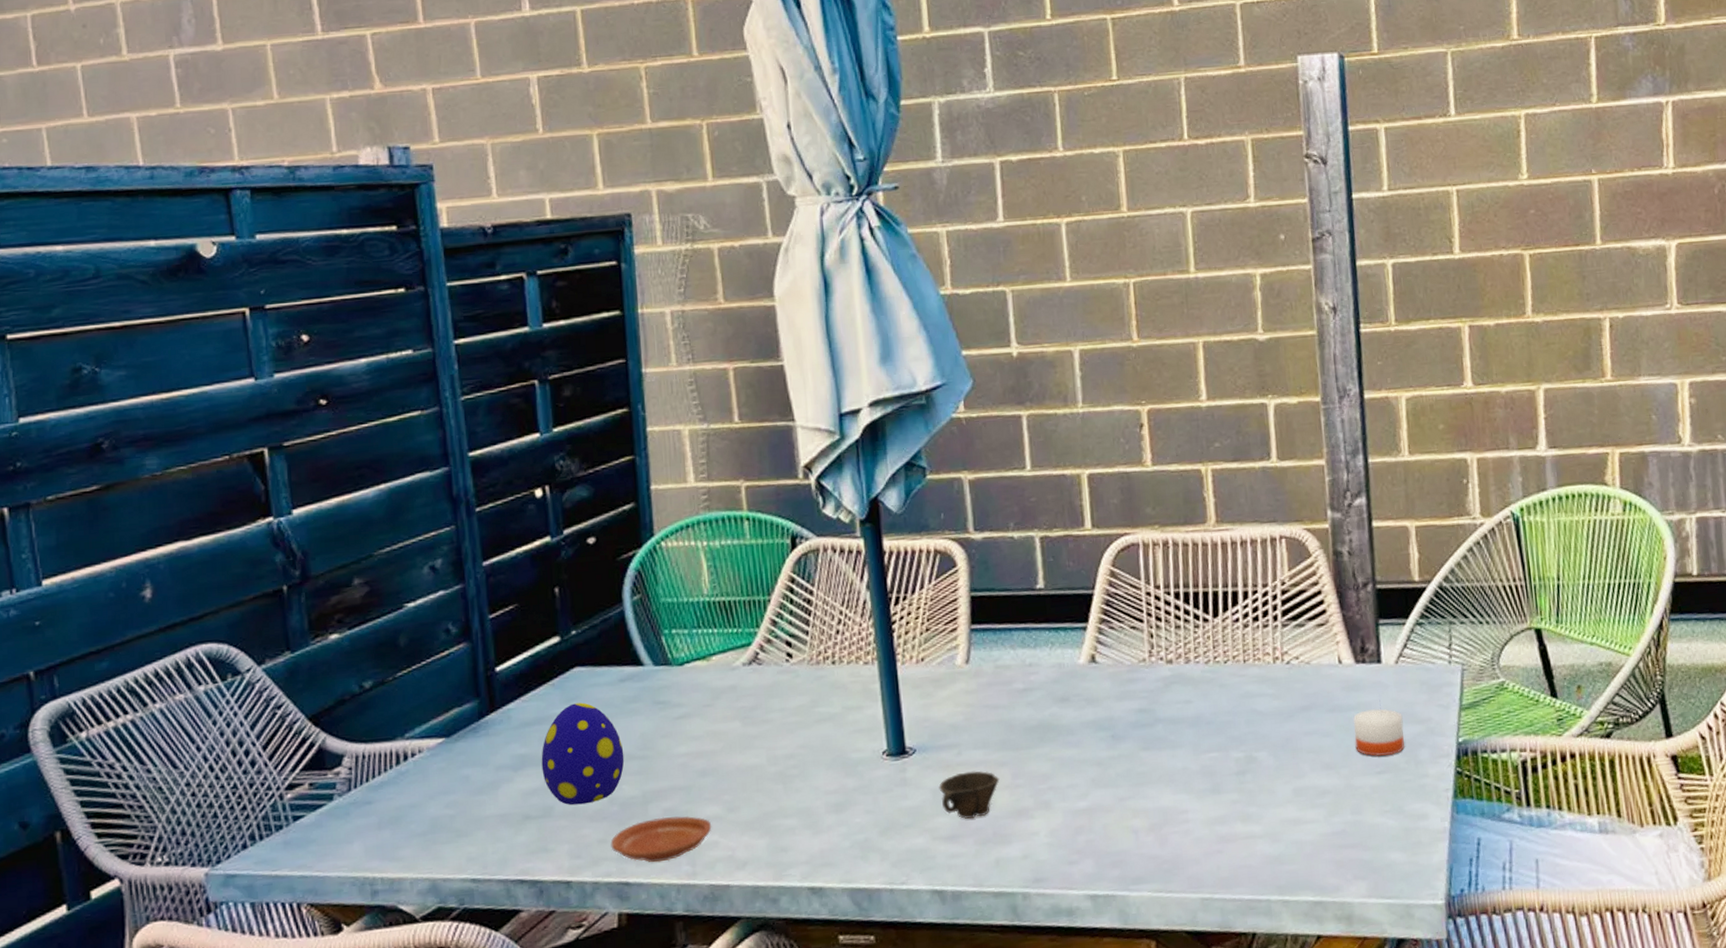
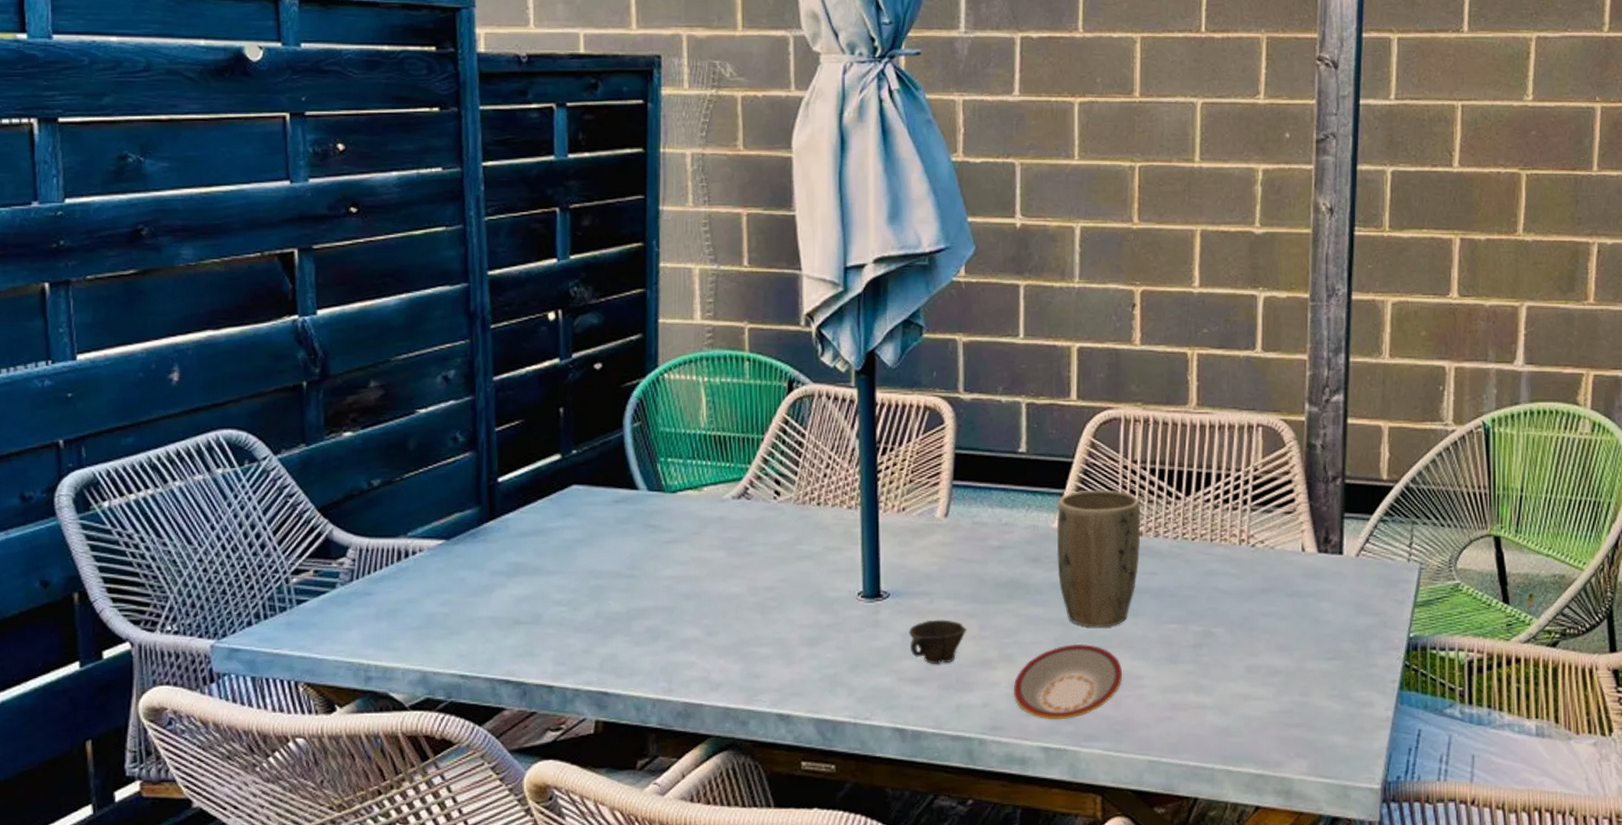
decorative egg: present [541,702,625,805] -> none [534,519,613,615]
plate: present [610,815,712,863] -> none [593,634,690,676]
plate: none [1053,782,1166,866] -> present [1013,643,1123,720]
plant pot: none [1082,619,1172,765] -> present [1056,489,1141,627]
candle: present [1353,699,1406,756] -> none [1310,589,1359,643]

